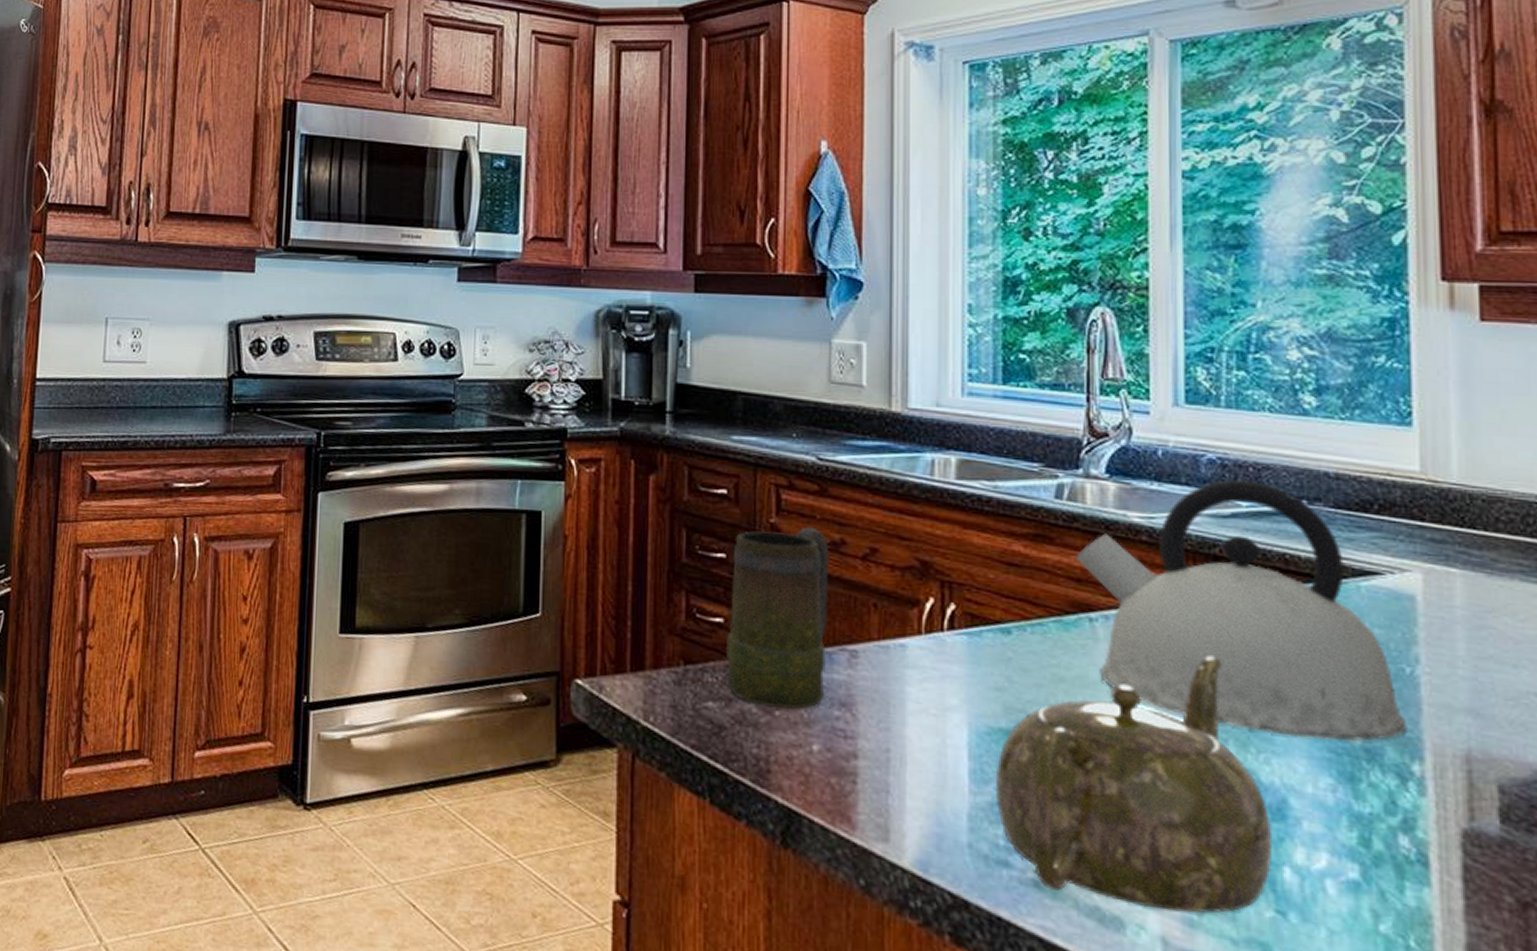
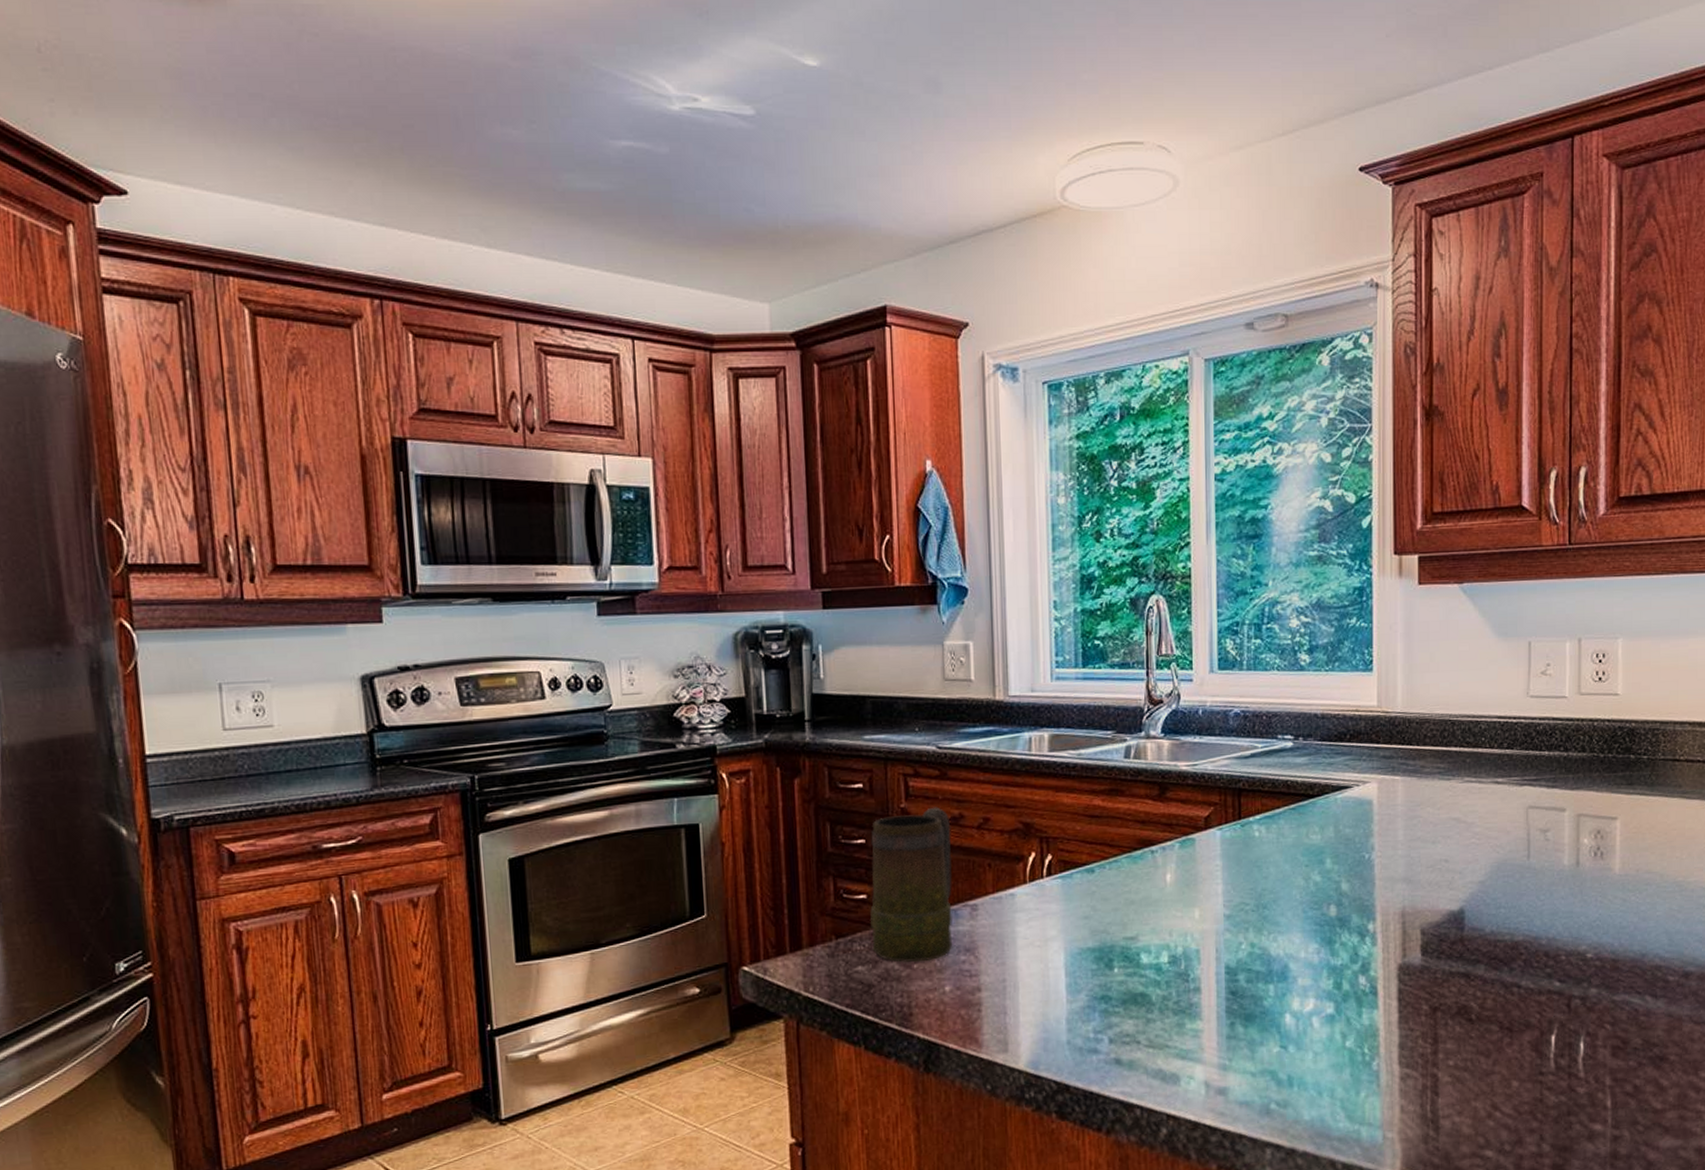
teapot: present [995,656,1273,914] -> none [1085,866,1279,1064]
kettle: present [1076,478,1408,742] -> none [1141,726,1366,918]

